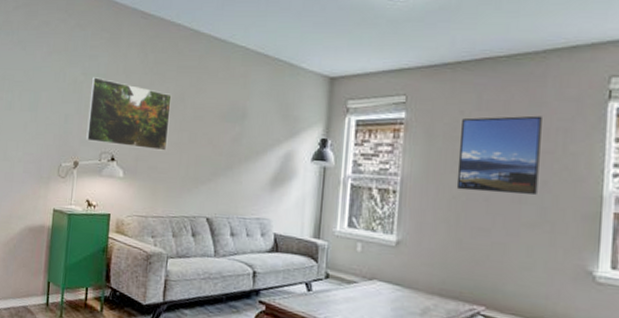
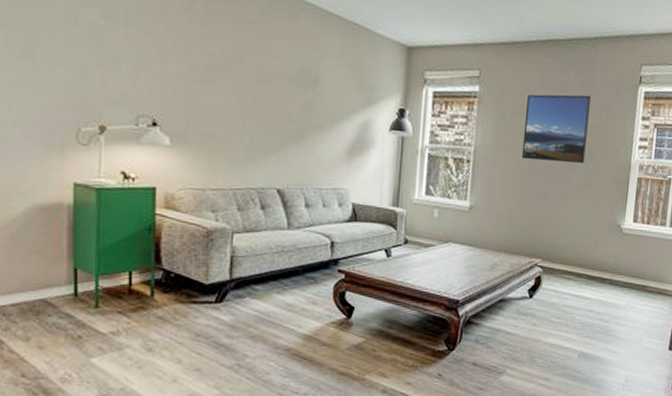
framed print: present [86,77,172,151] -> none [114,22,228,116]

